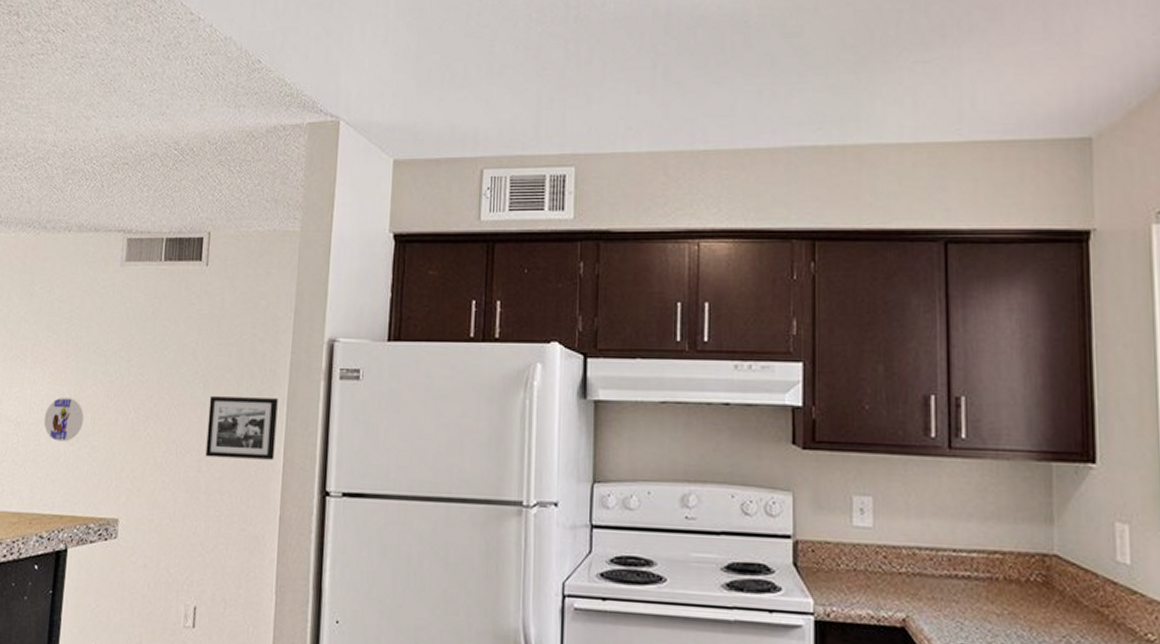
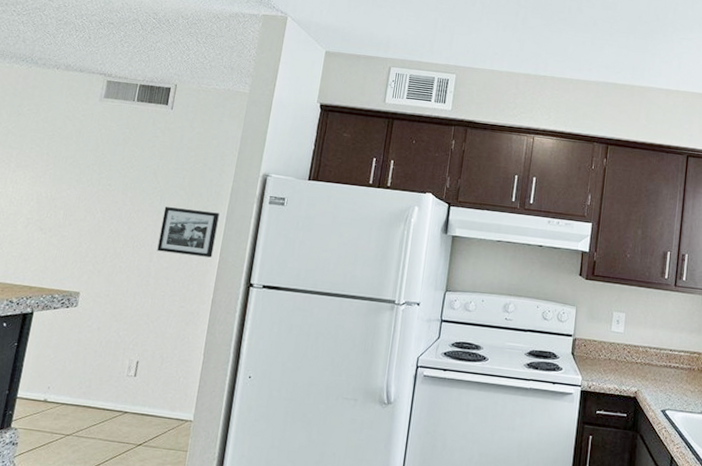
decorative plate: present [43,398,84,442] -> none [21,196,58,230]

